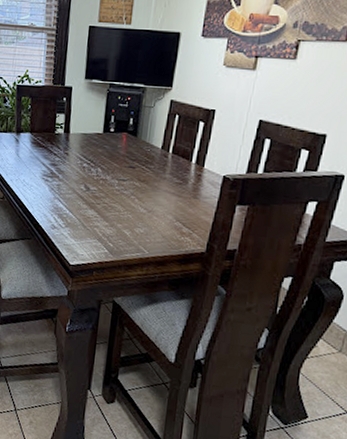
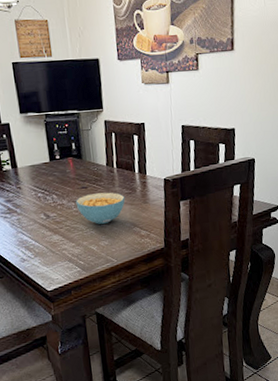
cereal bowl: none [119,175,174,210] -> present [75,192,125,224]

